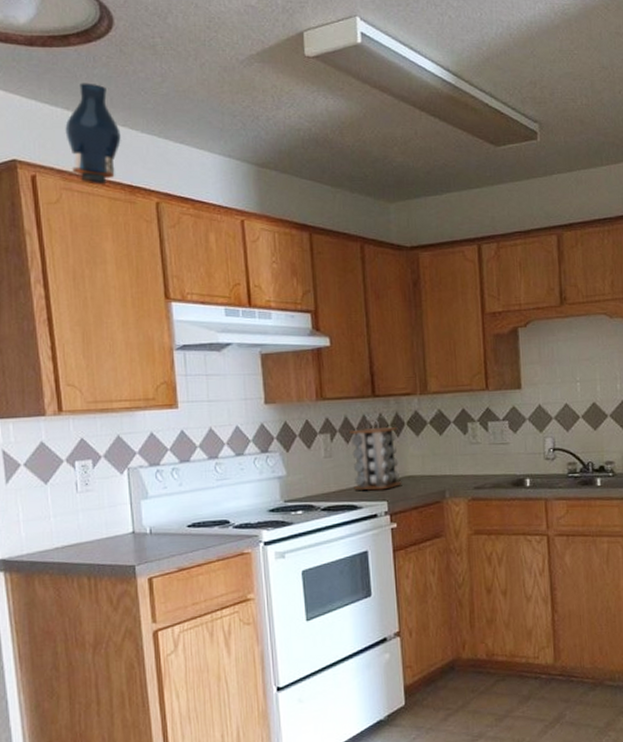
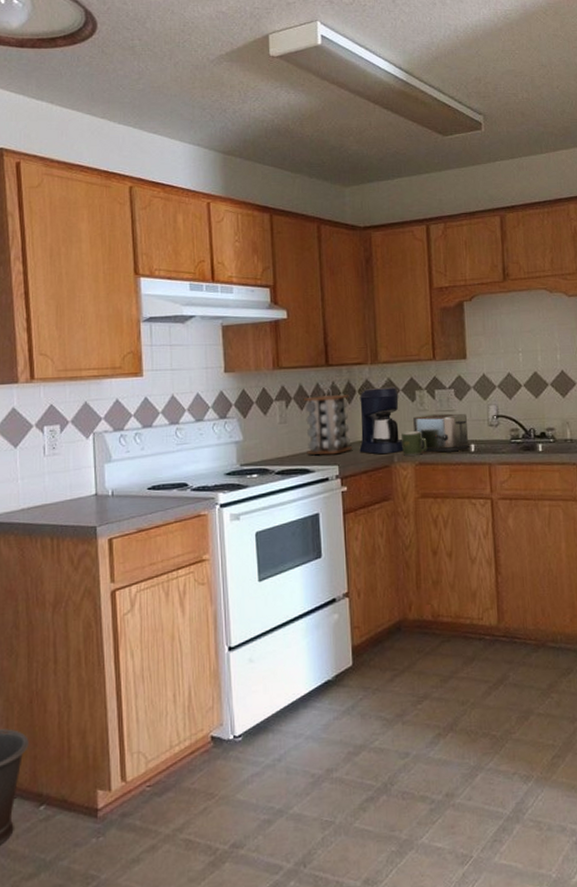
vase: present [65,83,121,185] -> none [49,80,99,171]
coffee maker: none [409,418,456,490] -> present [359,386,404,455]
mug: none [453,465,480,491] -> present [402,431,427,456]
toaster: none [464,446,524,488] -> present [412,413,469,453]

